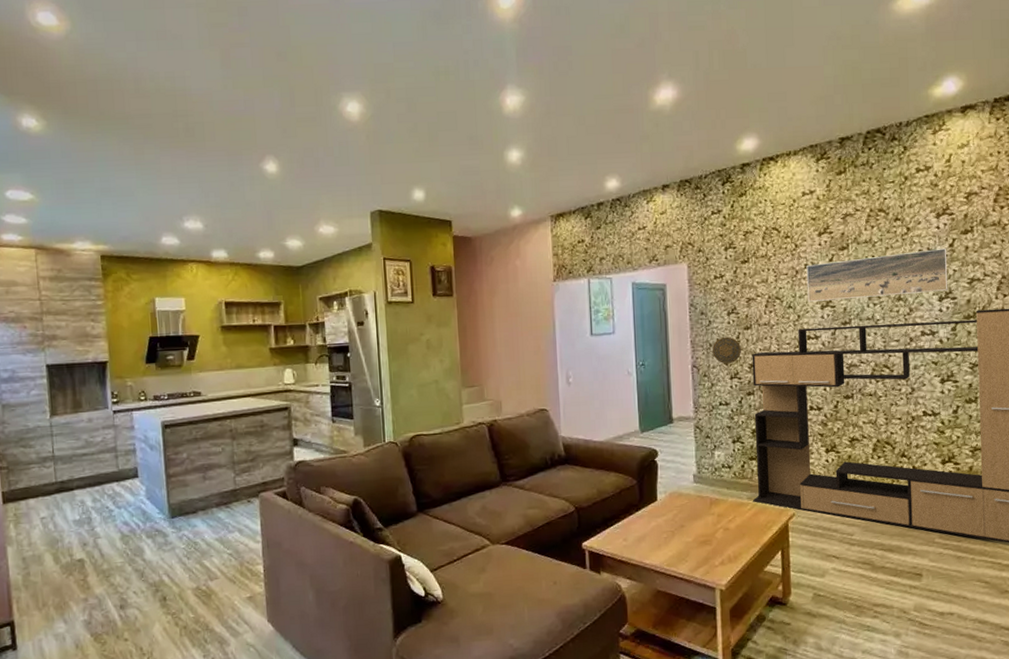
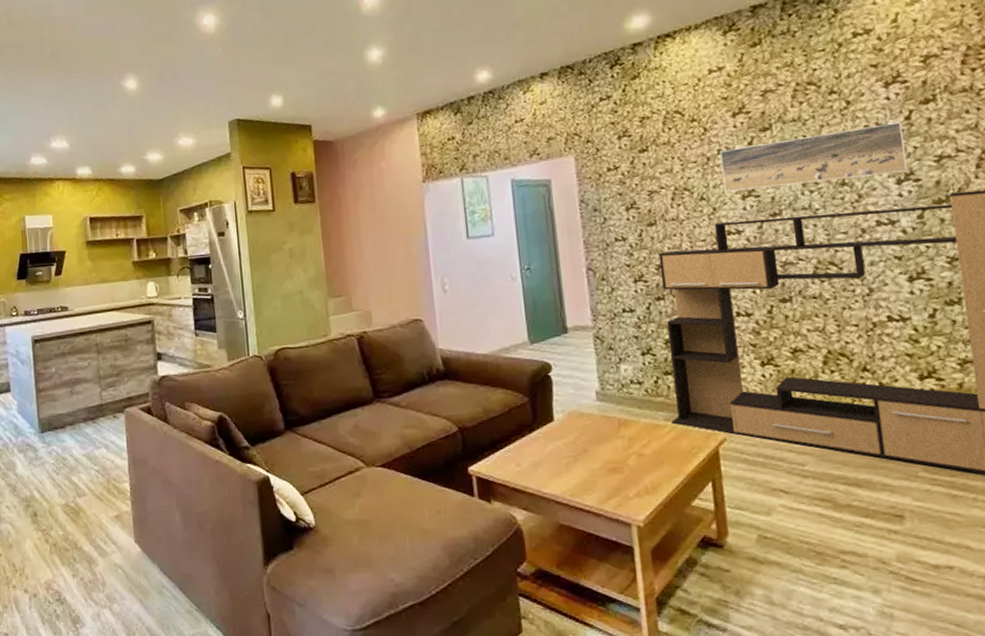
decorative plate: present [712,336,742,364] -> none [610,234,647,266]

